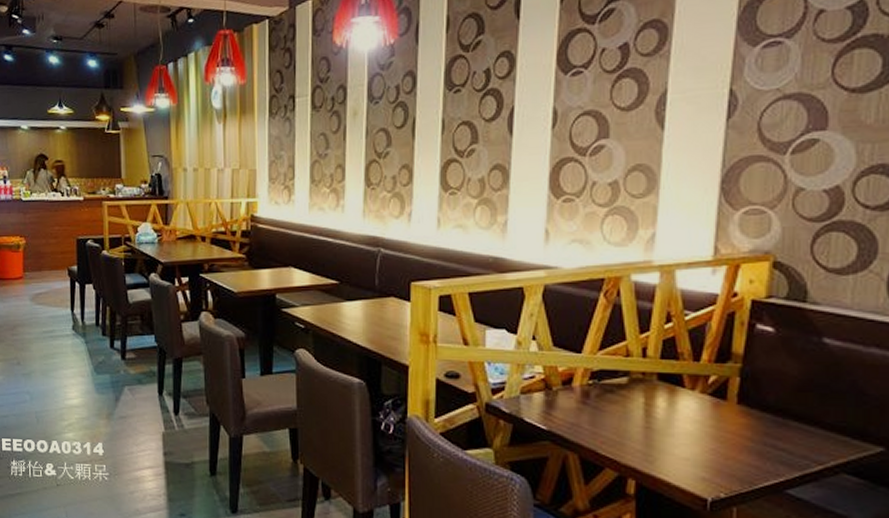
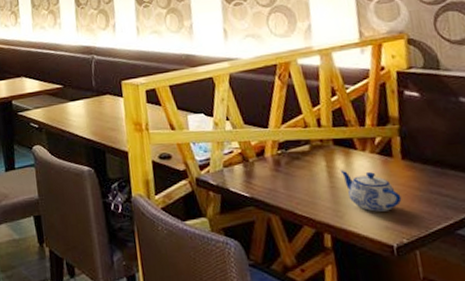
teapot: none [660,409,728,461] -> present [340,170,402,212]

